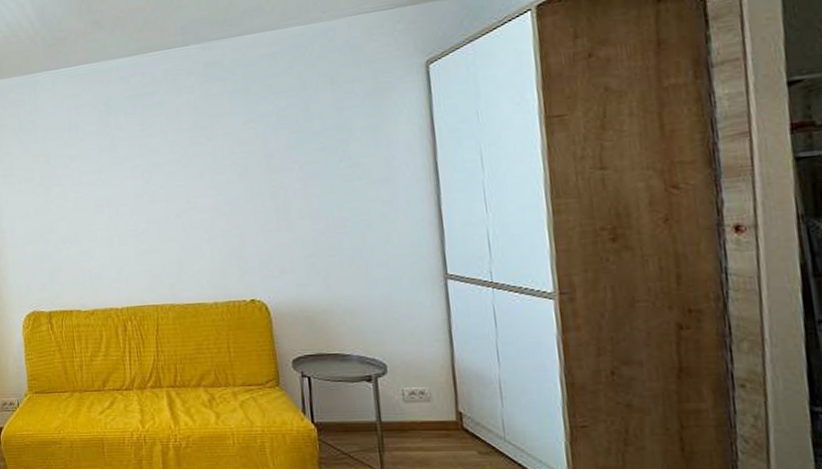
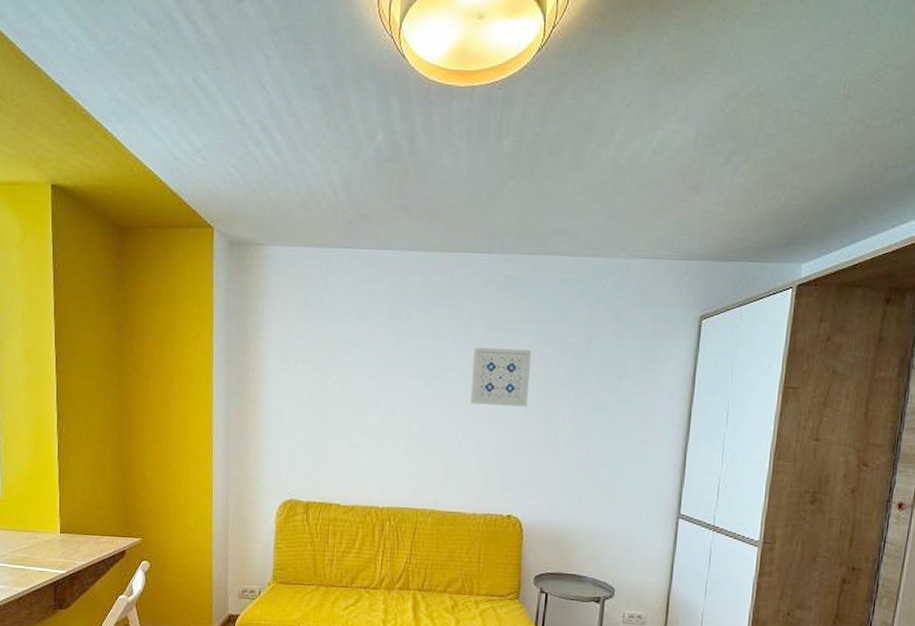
wall art: none [186,130,251,194] -> present [470,347,532,407]

